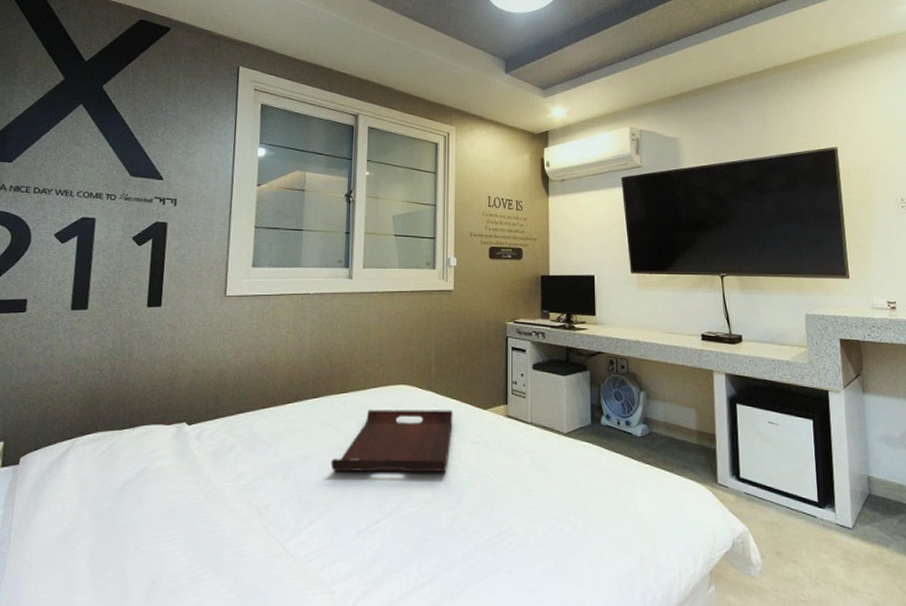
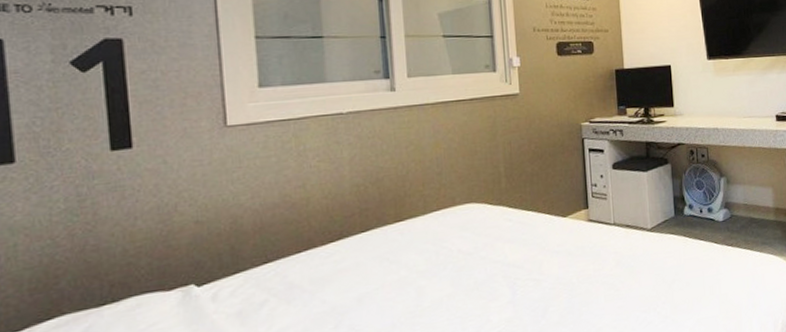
serving tray: present [330,409,453,472] -> none [392,222,531,308]

